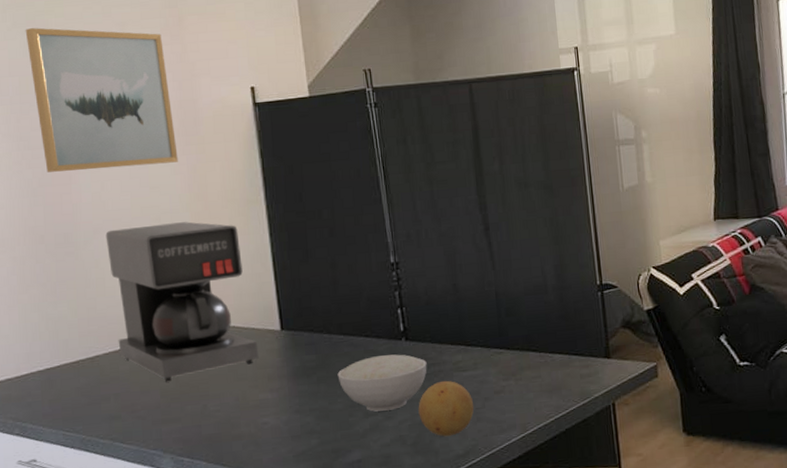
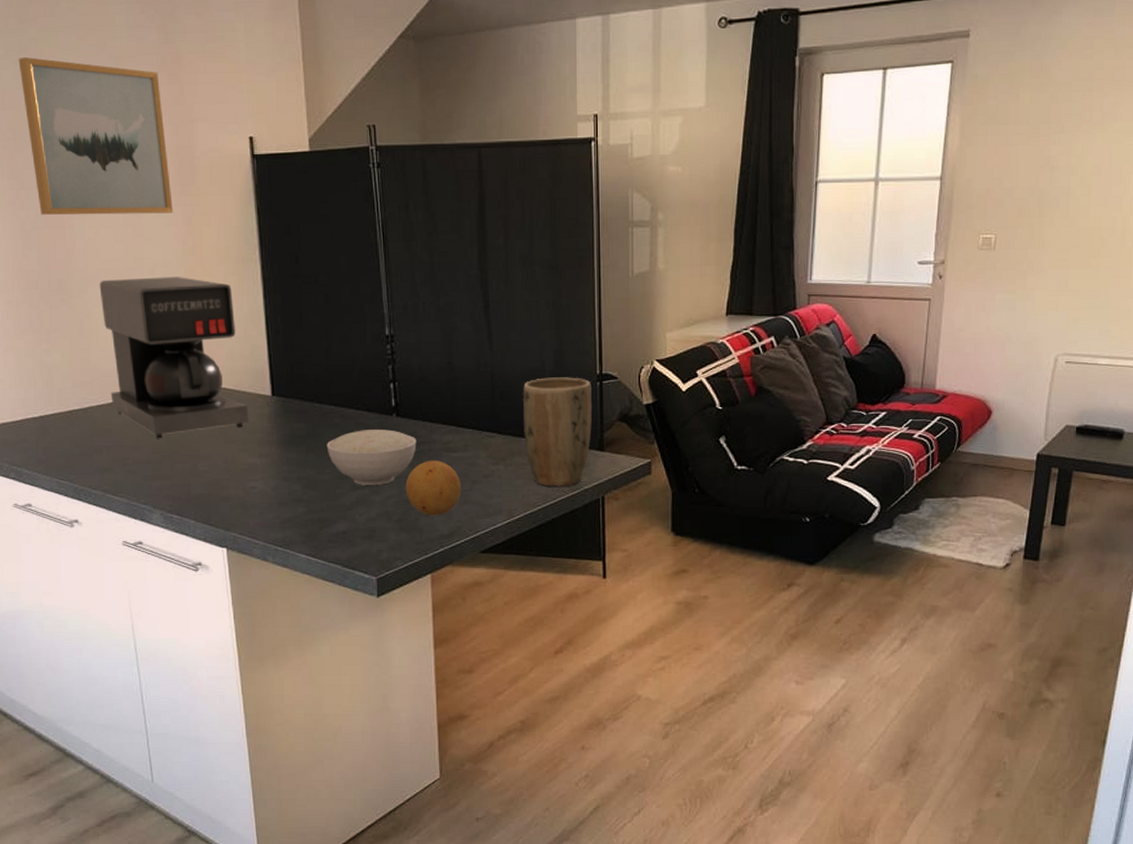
plant pot: none [527,289,597,398] -> present [522,377,593,487]

